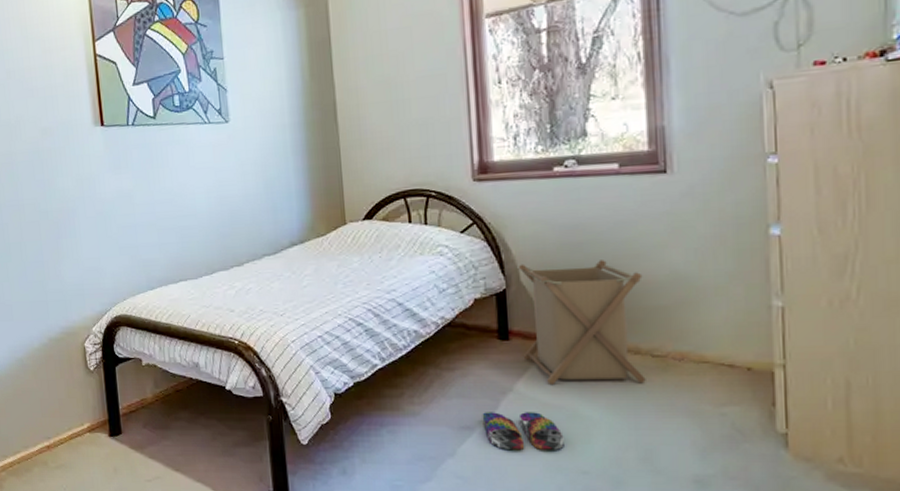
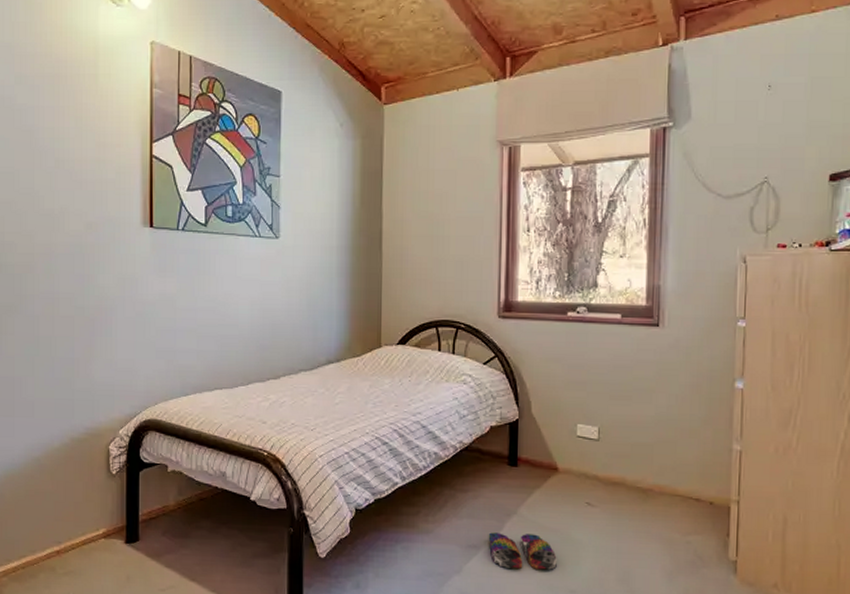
laundry basket: present [519,260,646,384] -> none [528,397,633,512]

